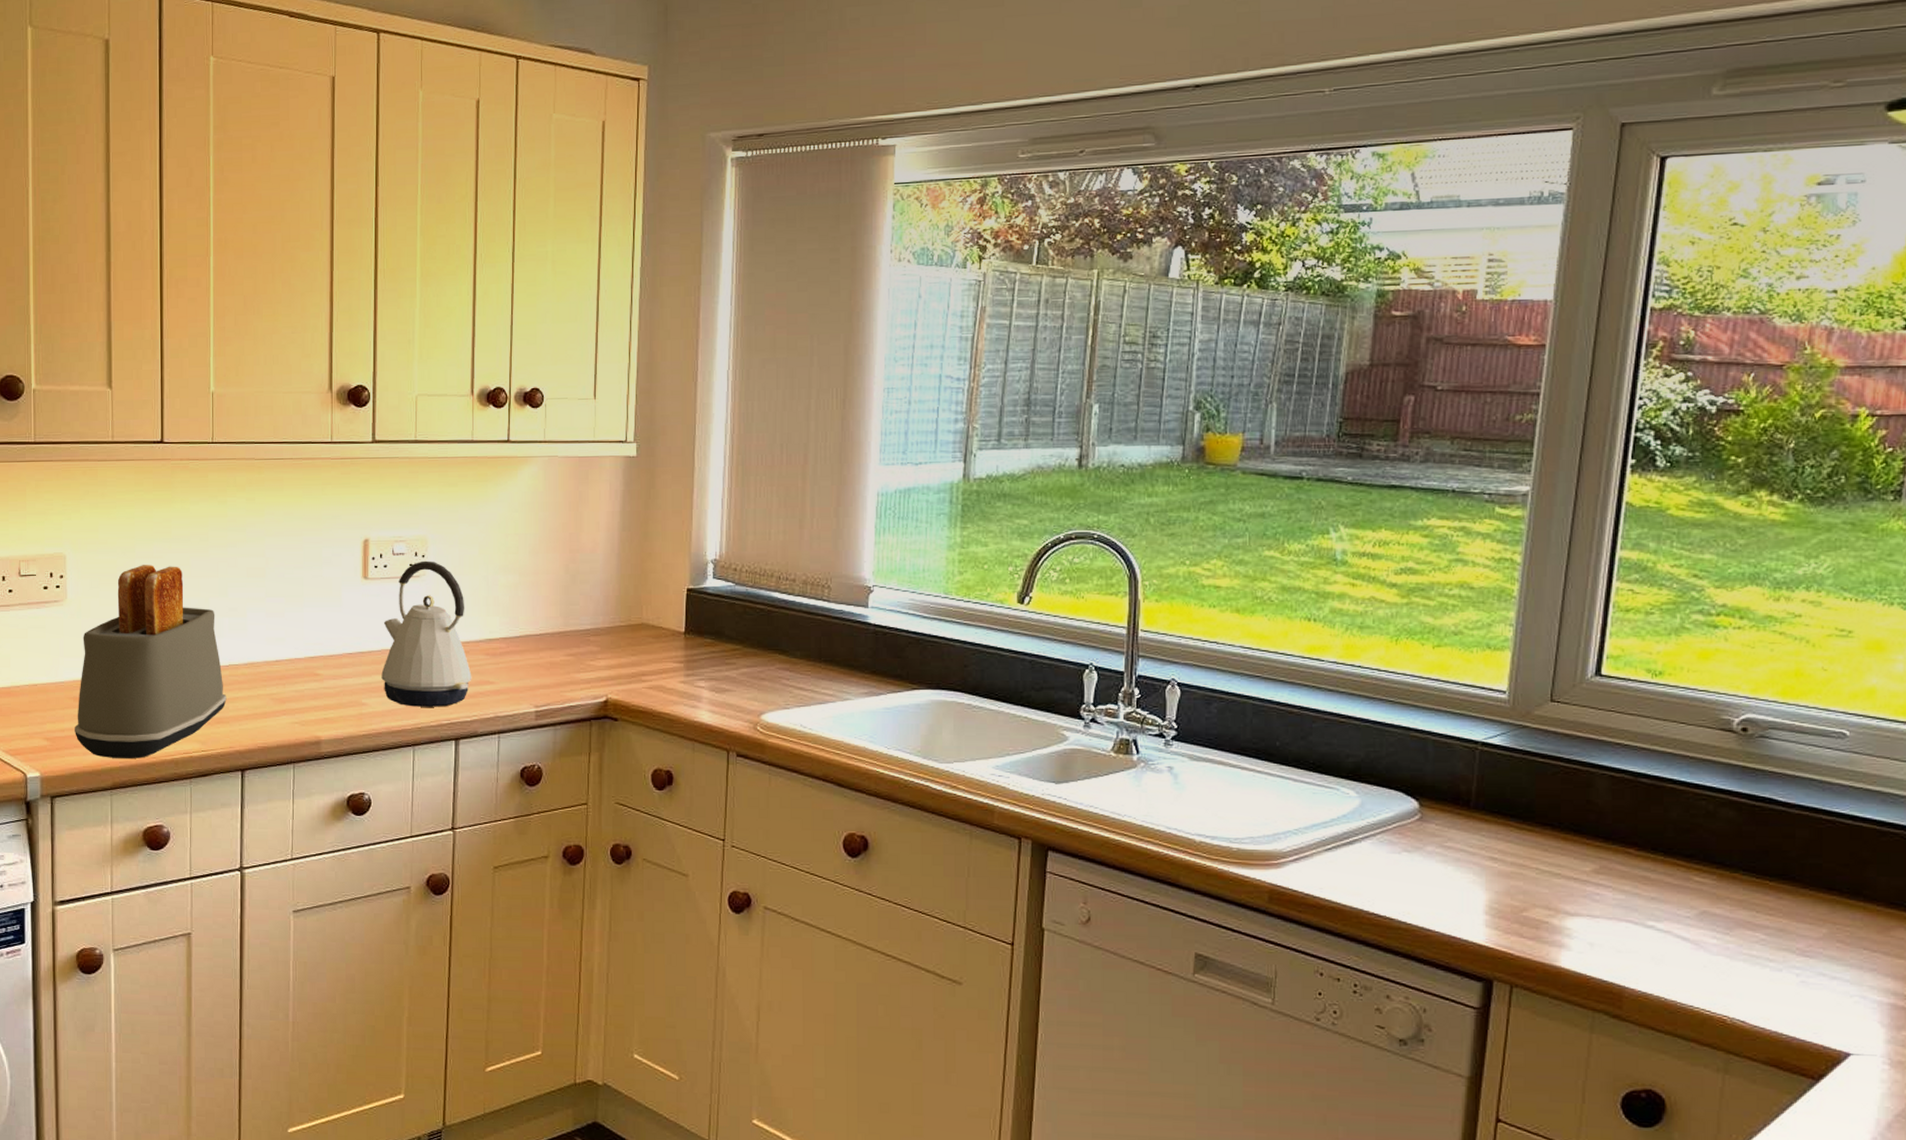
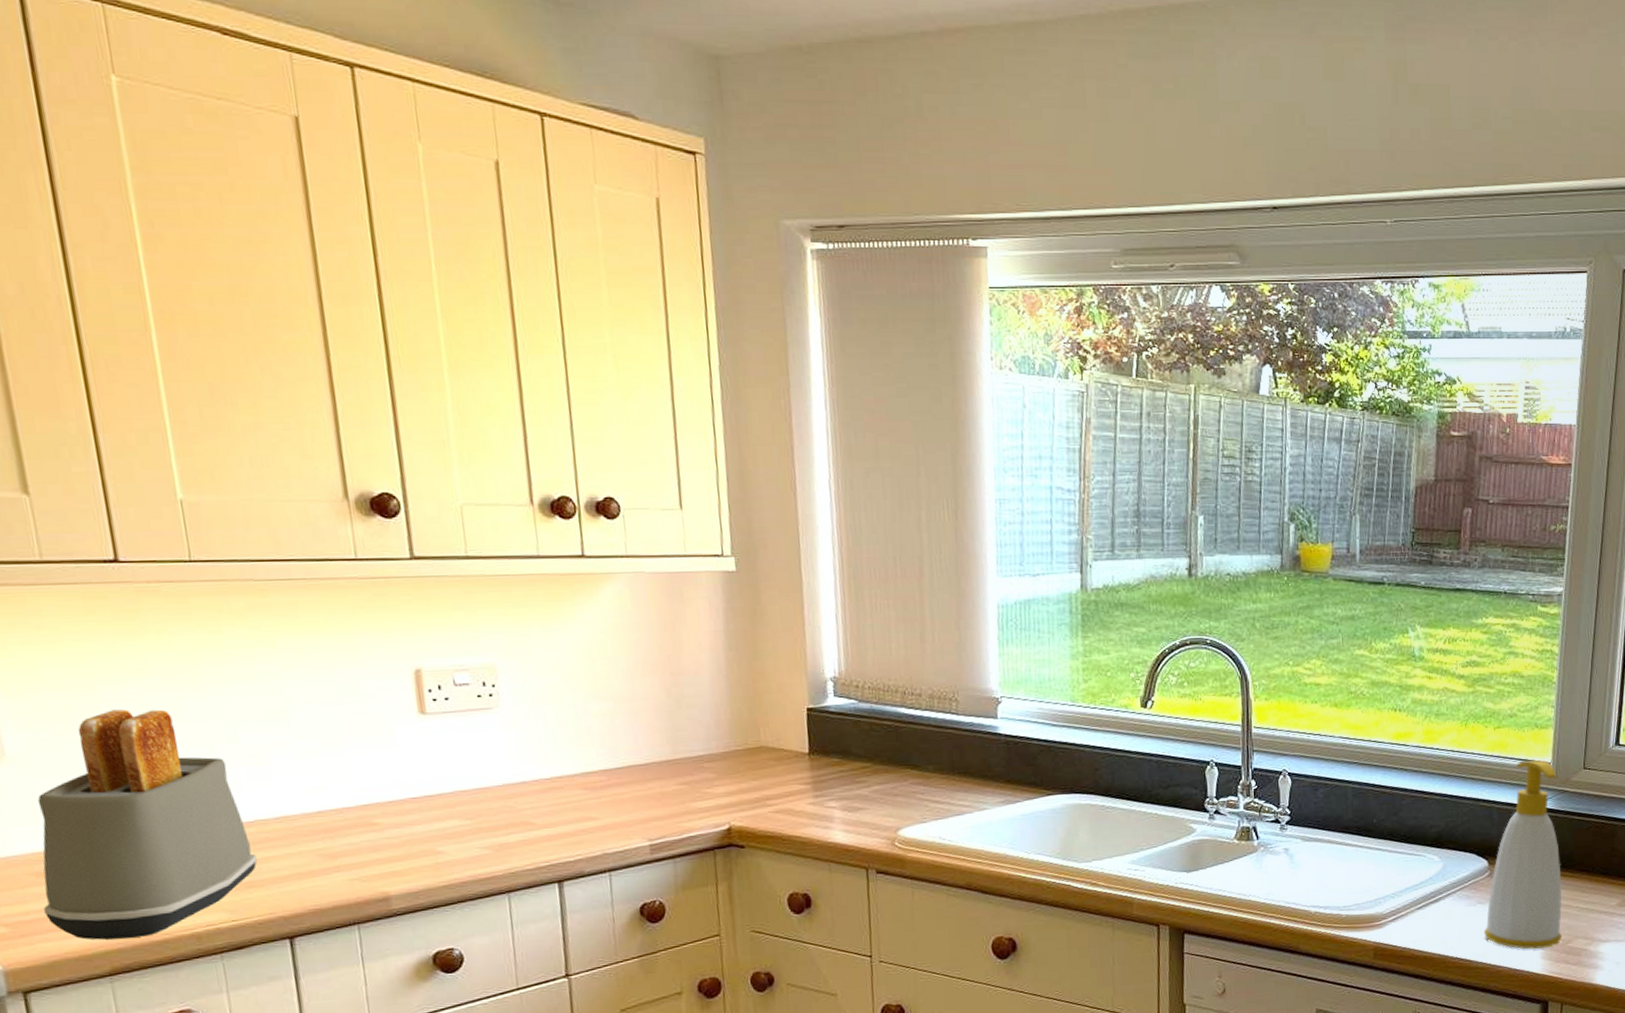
kettle: present [381,560,472,707] -> none [452,690,571,851]
soap bottle: none [1409,686,1516,914] -> present [1483,760,1563,950]

